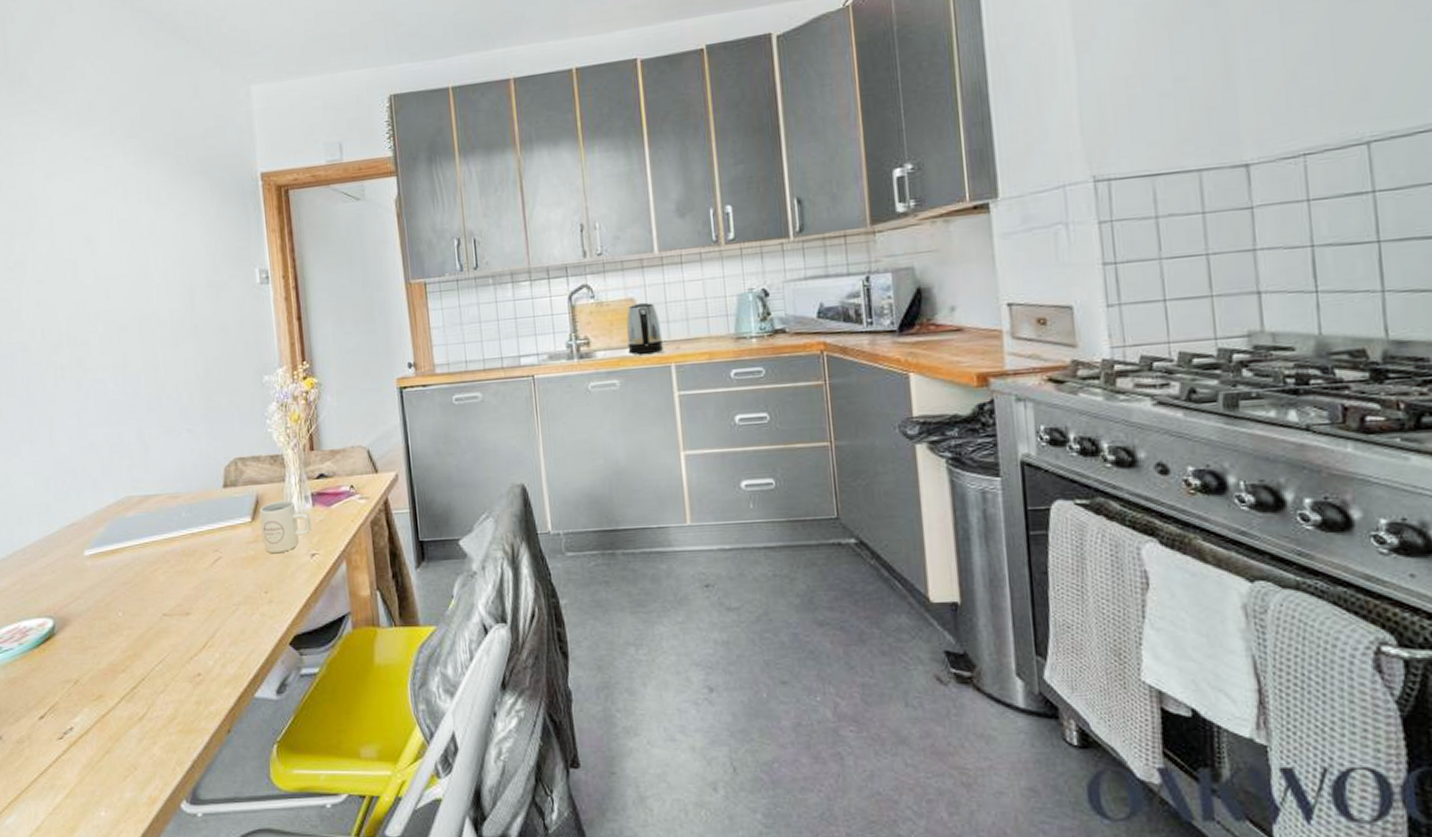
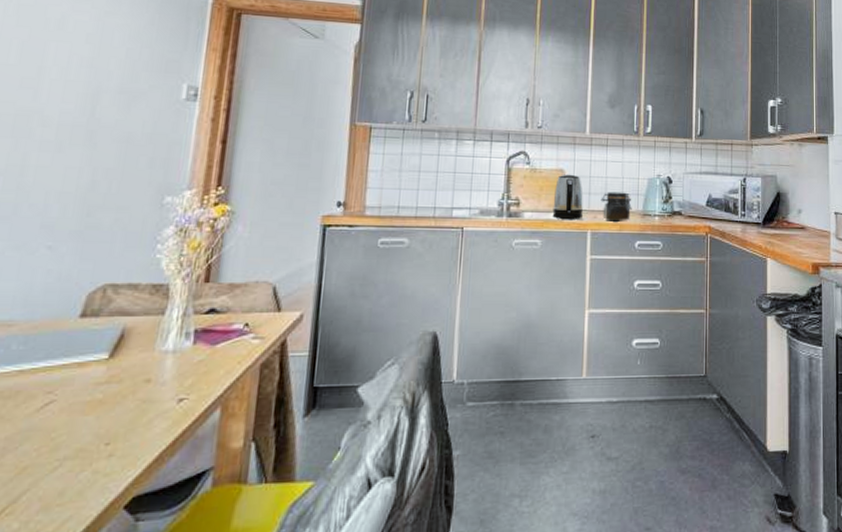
mug: present [259,500,312,553] -> none [118,336,188,396]
jar: none [682,314,722,351] -> present [600,191,632,222]

